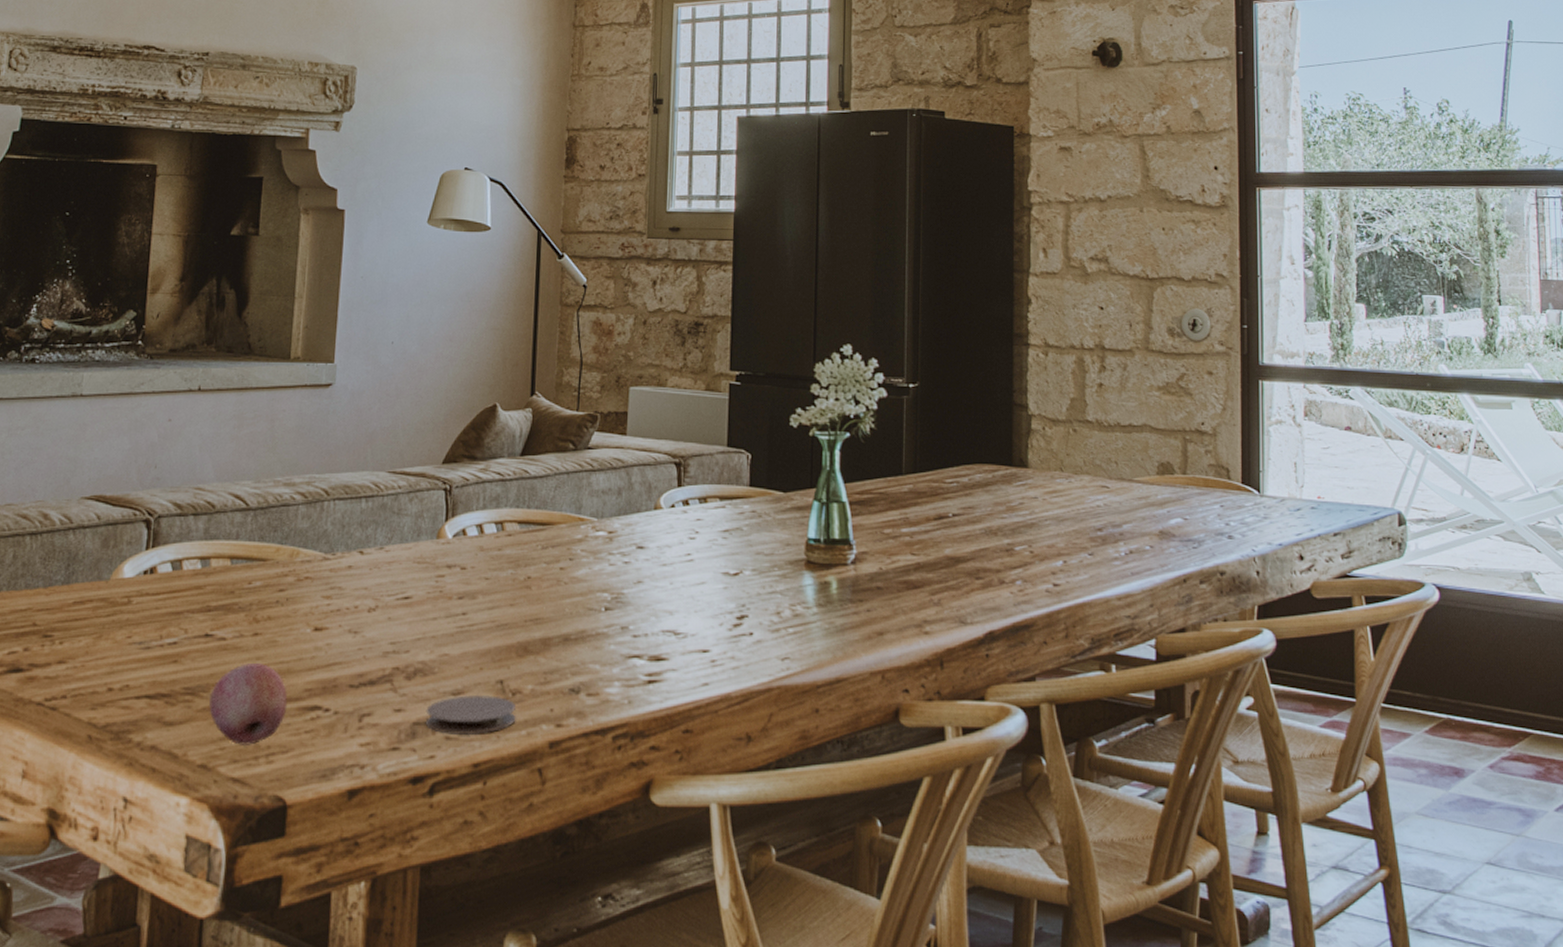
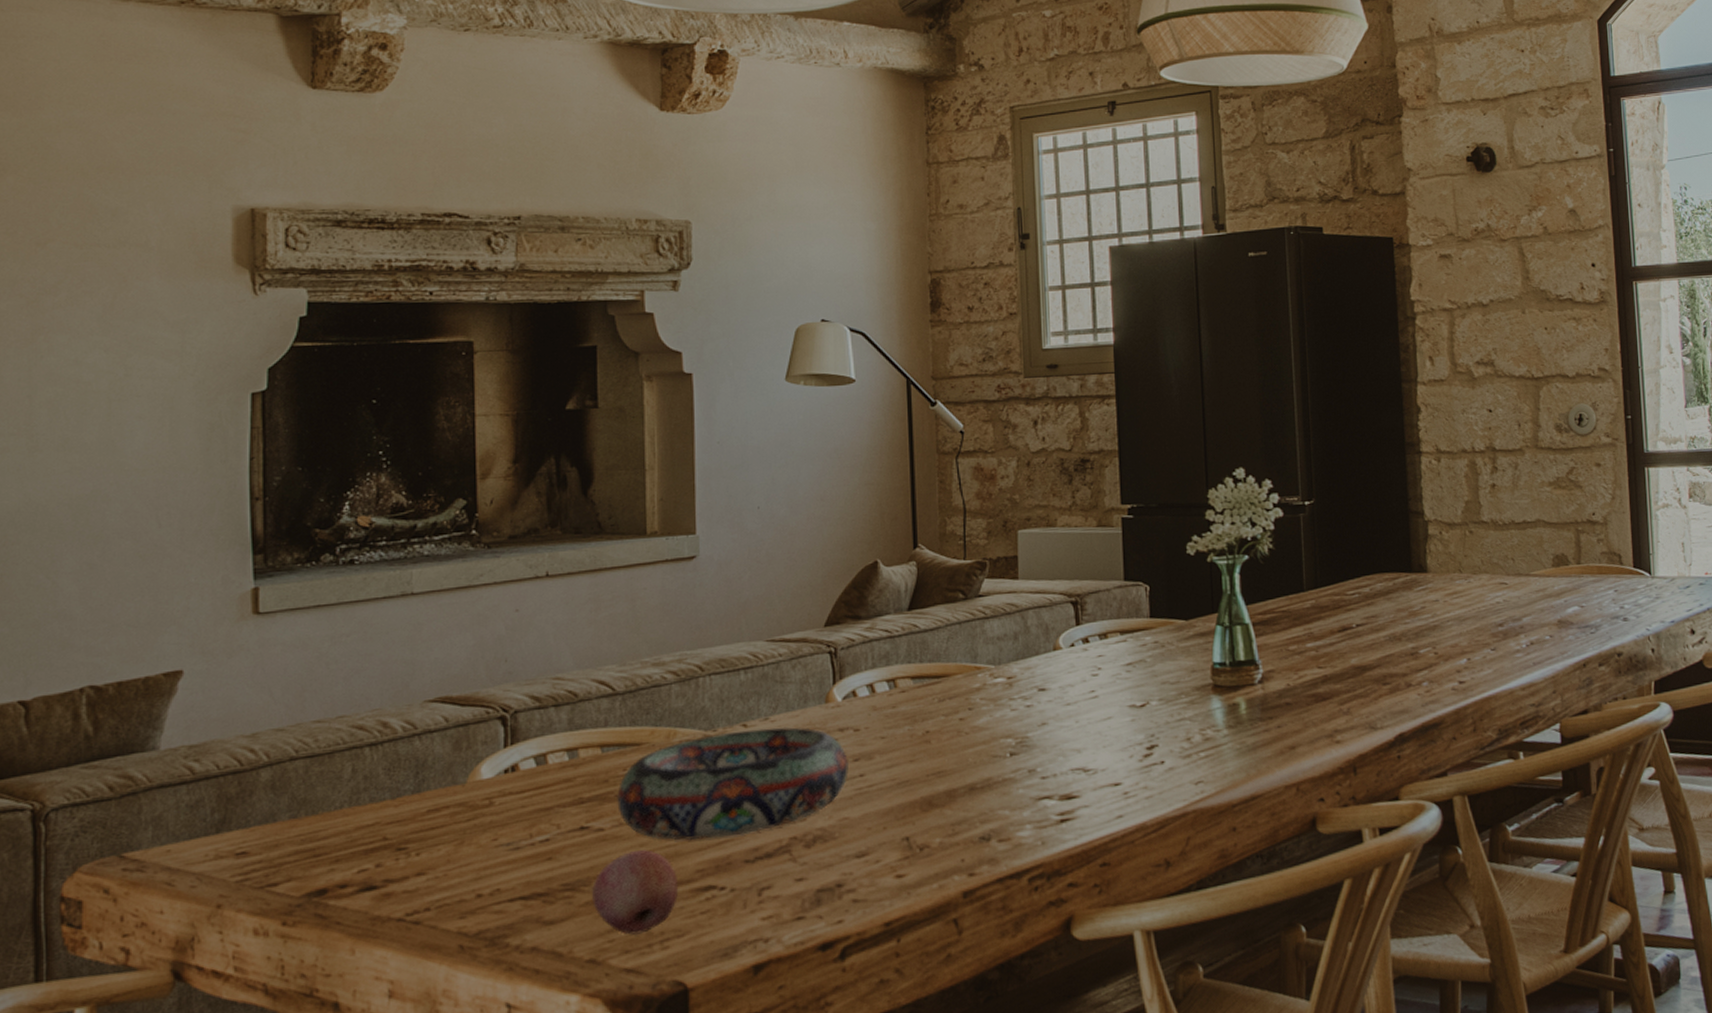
decorative bowl: none [240,557,453,660] -> present [617,727,849,841]
coaster: present [425,694,516,736] -> none [829,852,925,898]

